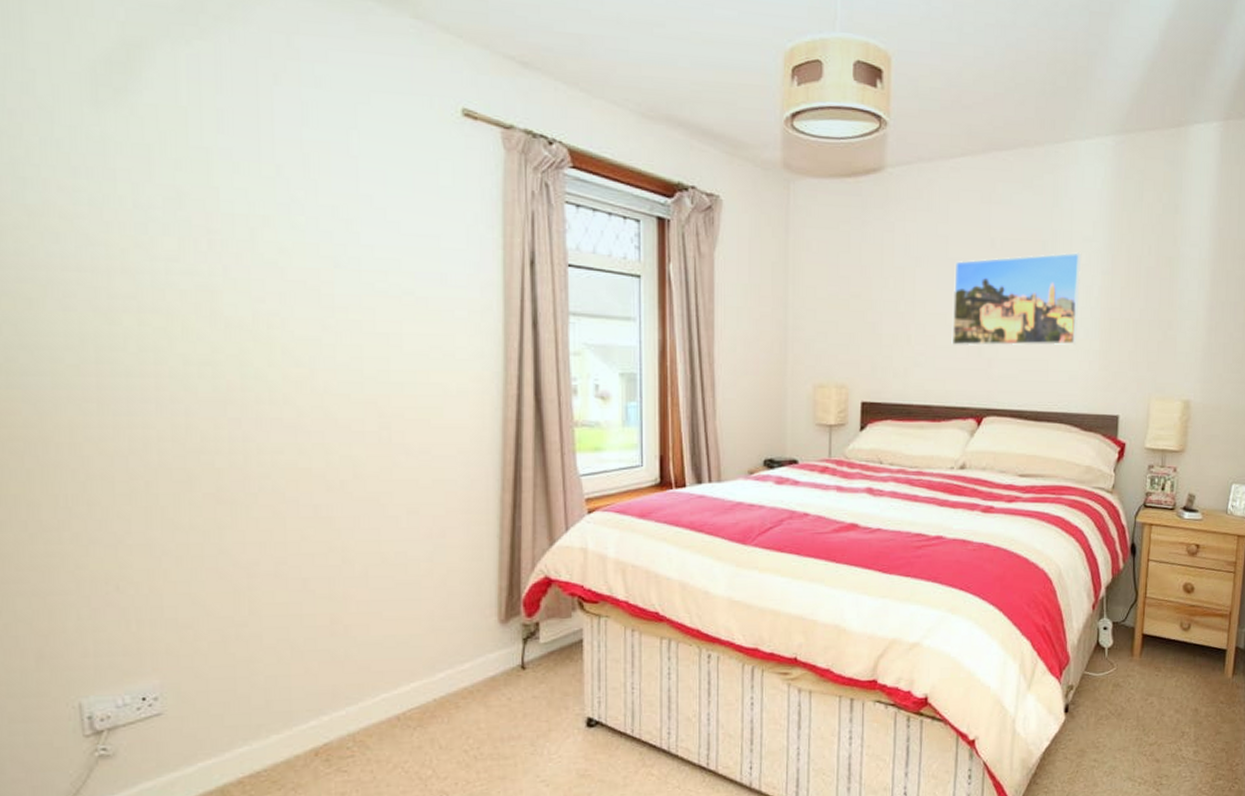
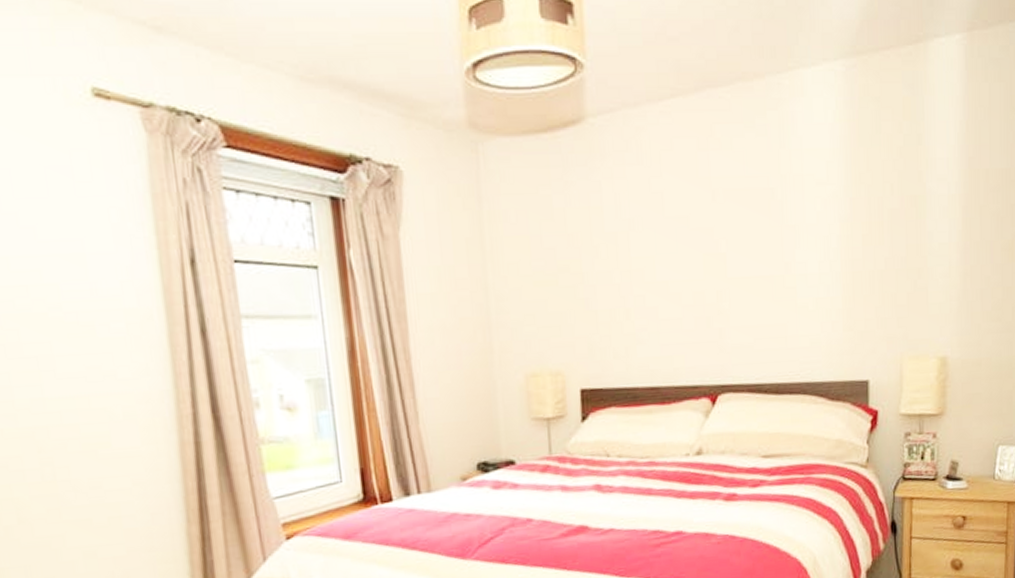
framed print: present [951,252,1081,347] -> none [673,199,817,317]

